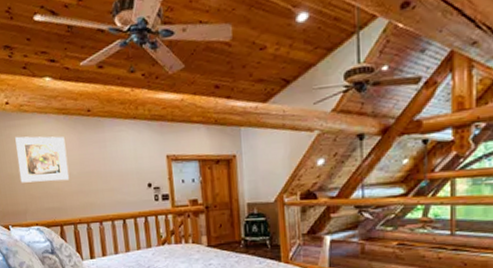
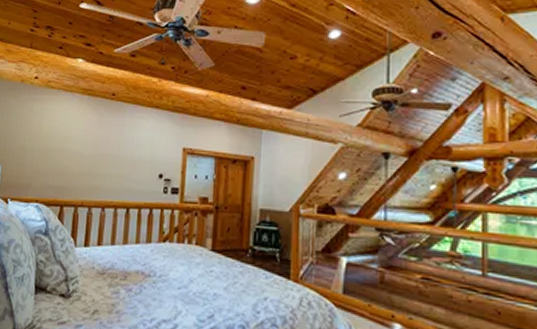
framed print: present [15,136,70,183] -> none [31,110,84,160]

